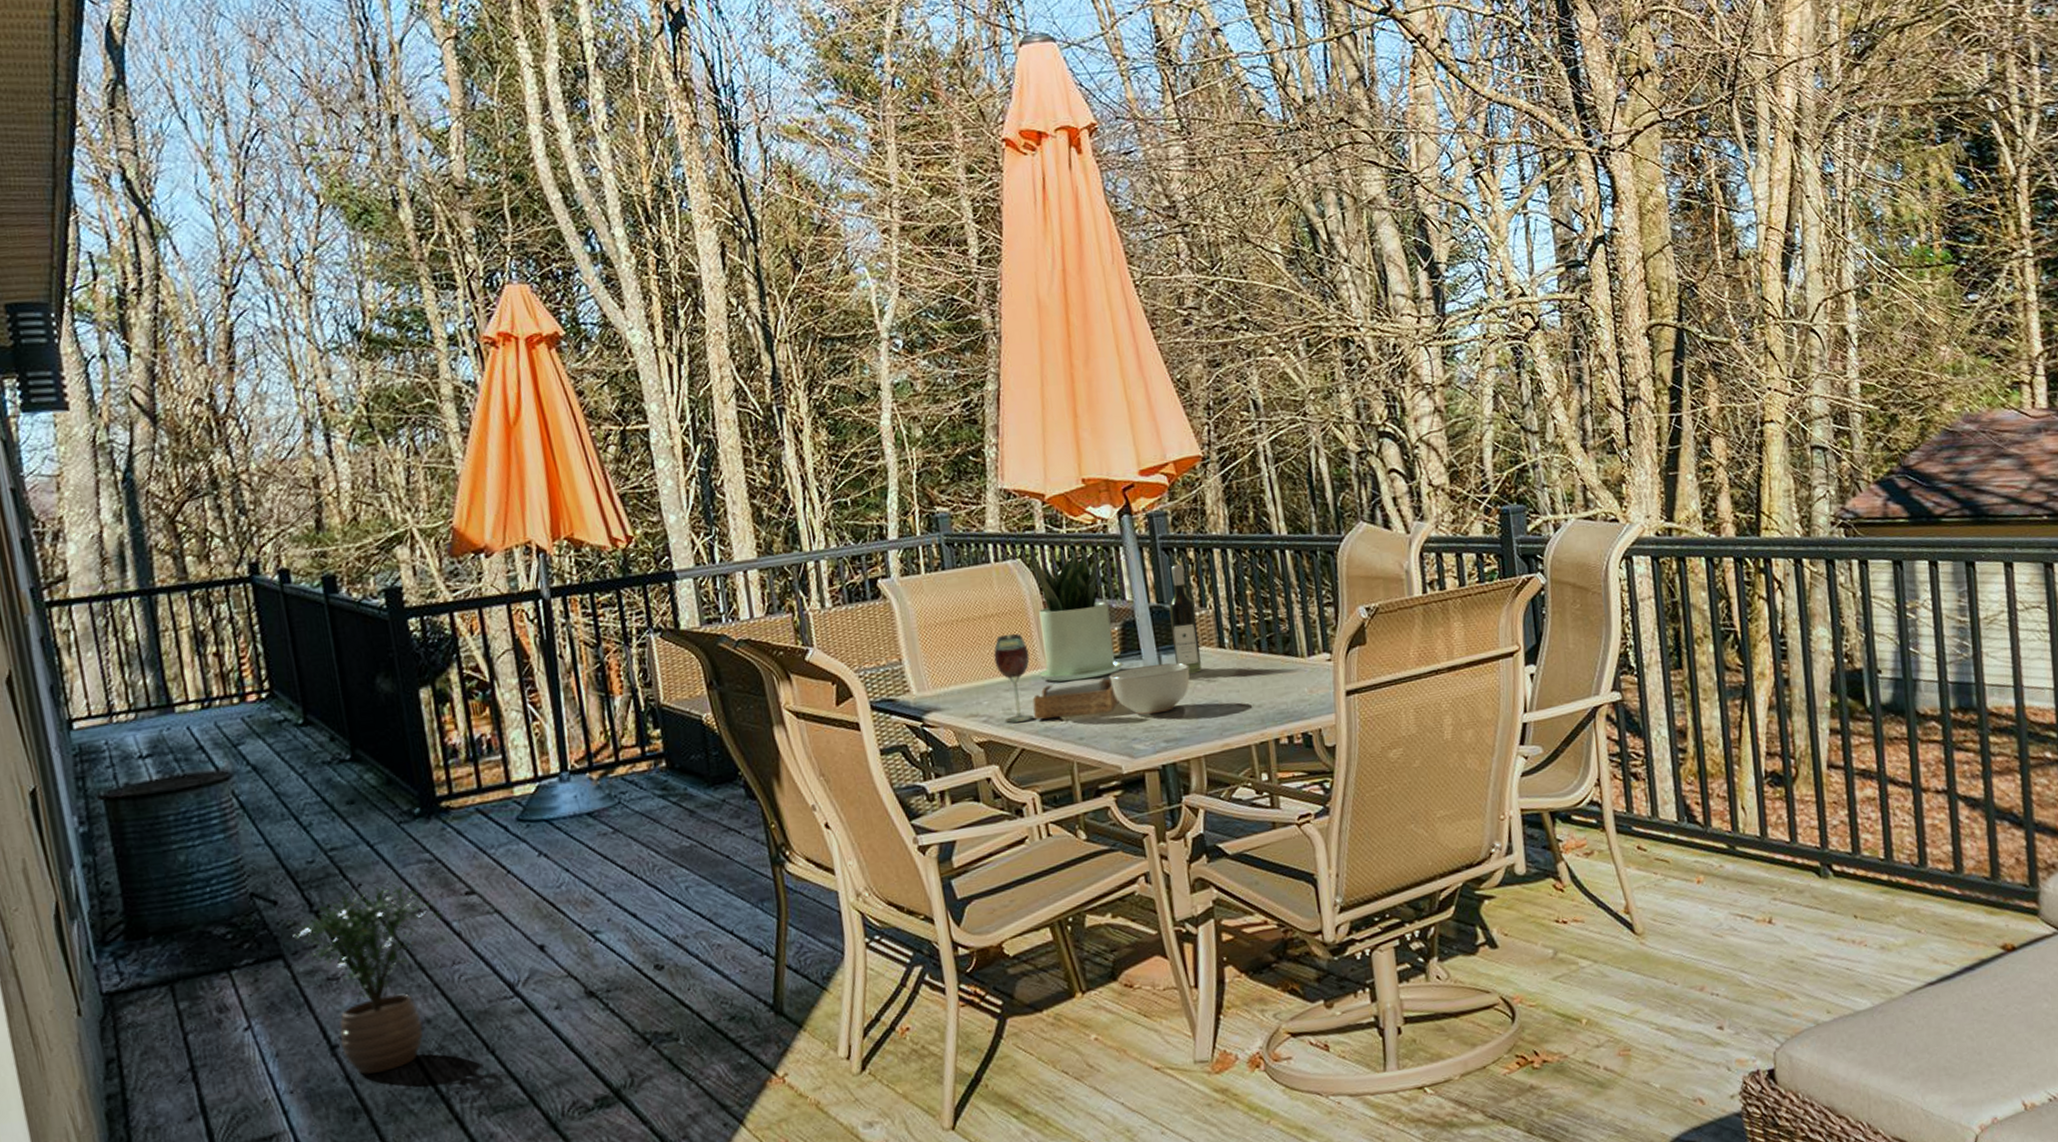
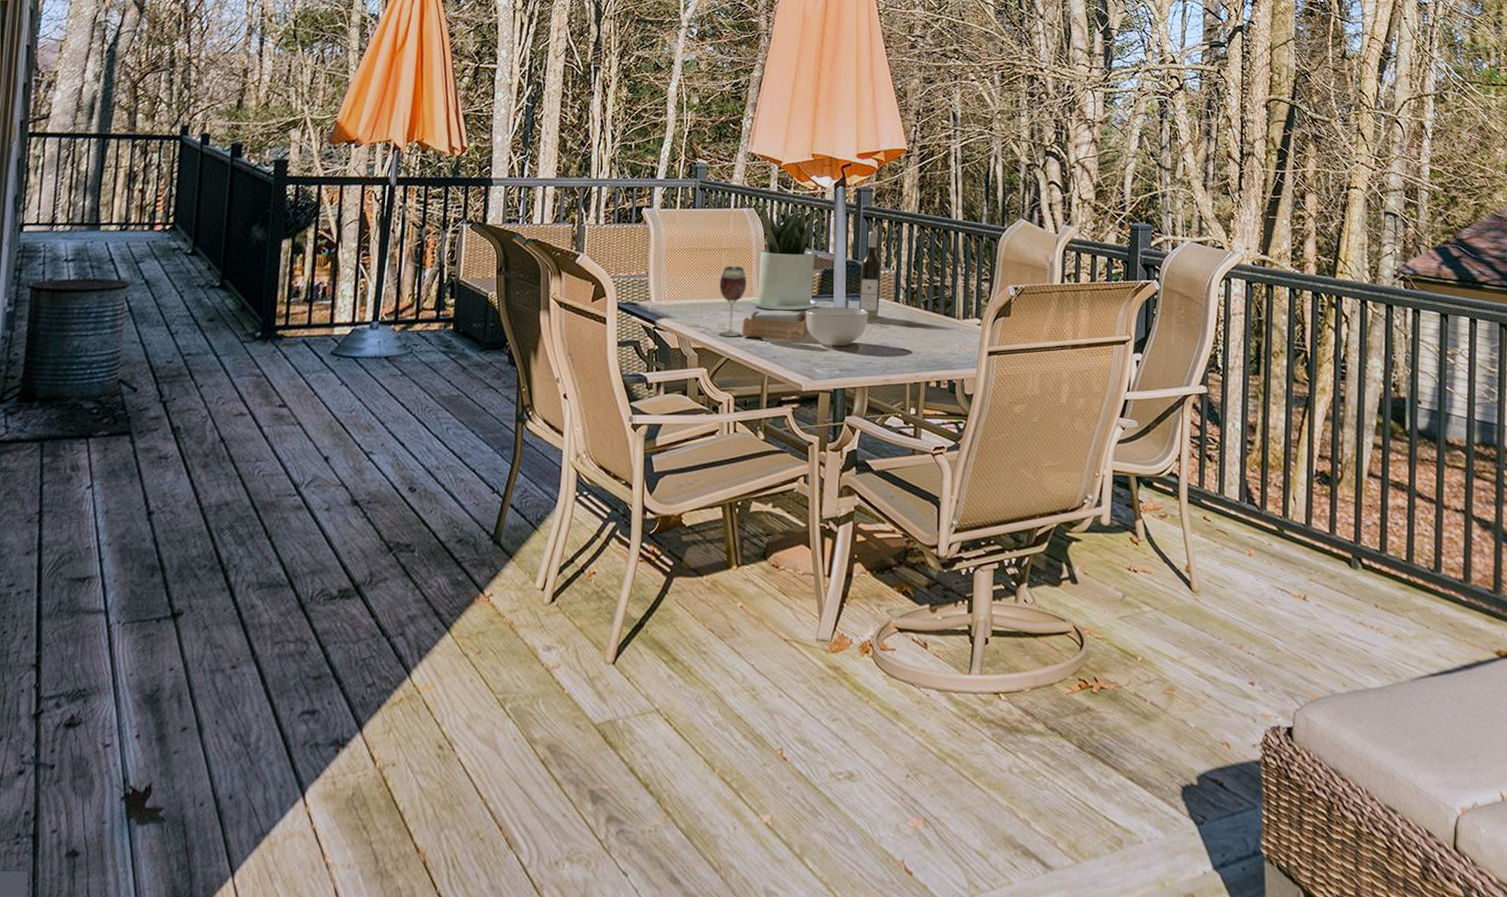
potted plant: present [287,883,447,1075] -> none [140,388,261,541]

